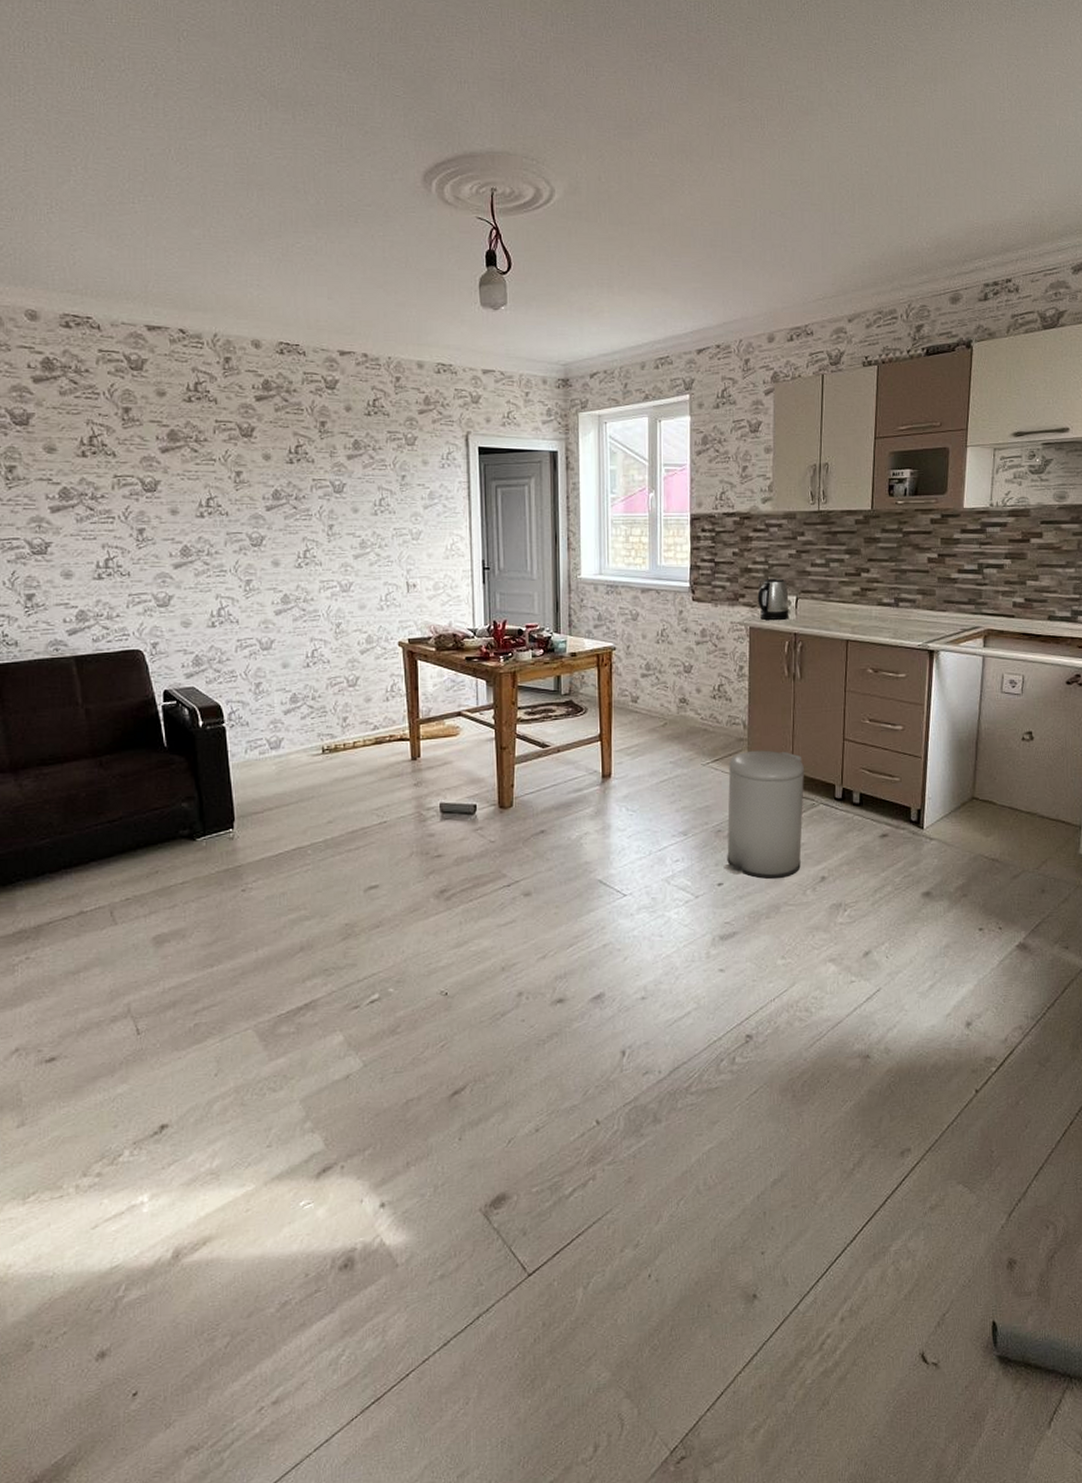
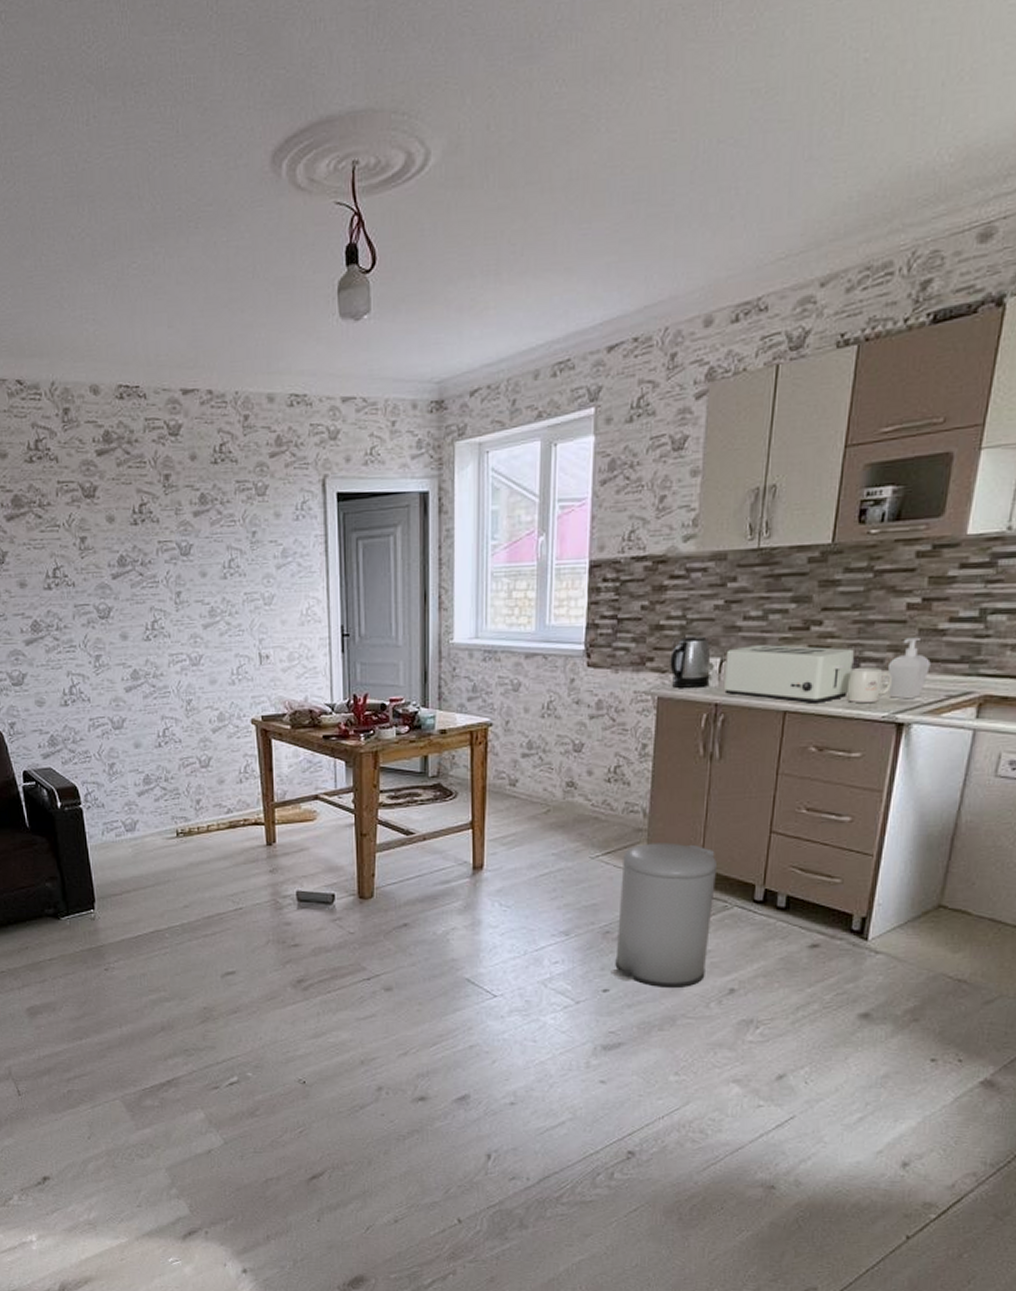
toaster: none [799,586,894,634] -> present [723,644,854,704]
mug: none [891,607,923,635] -> present [846,668,893,704]
soap bottle: none [918,584,948,632] -> present [887,637,931,700]

